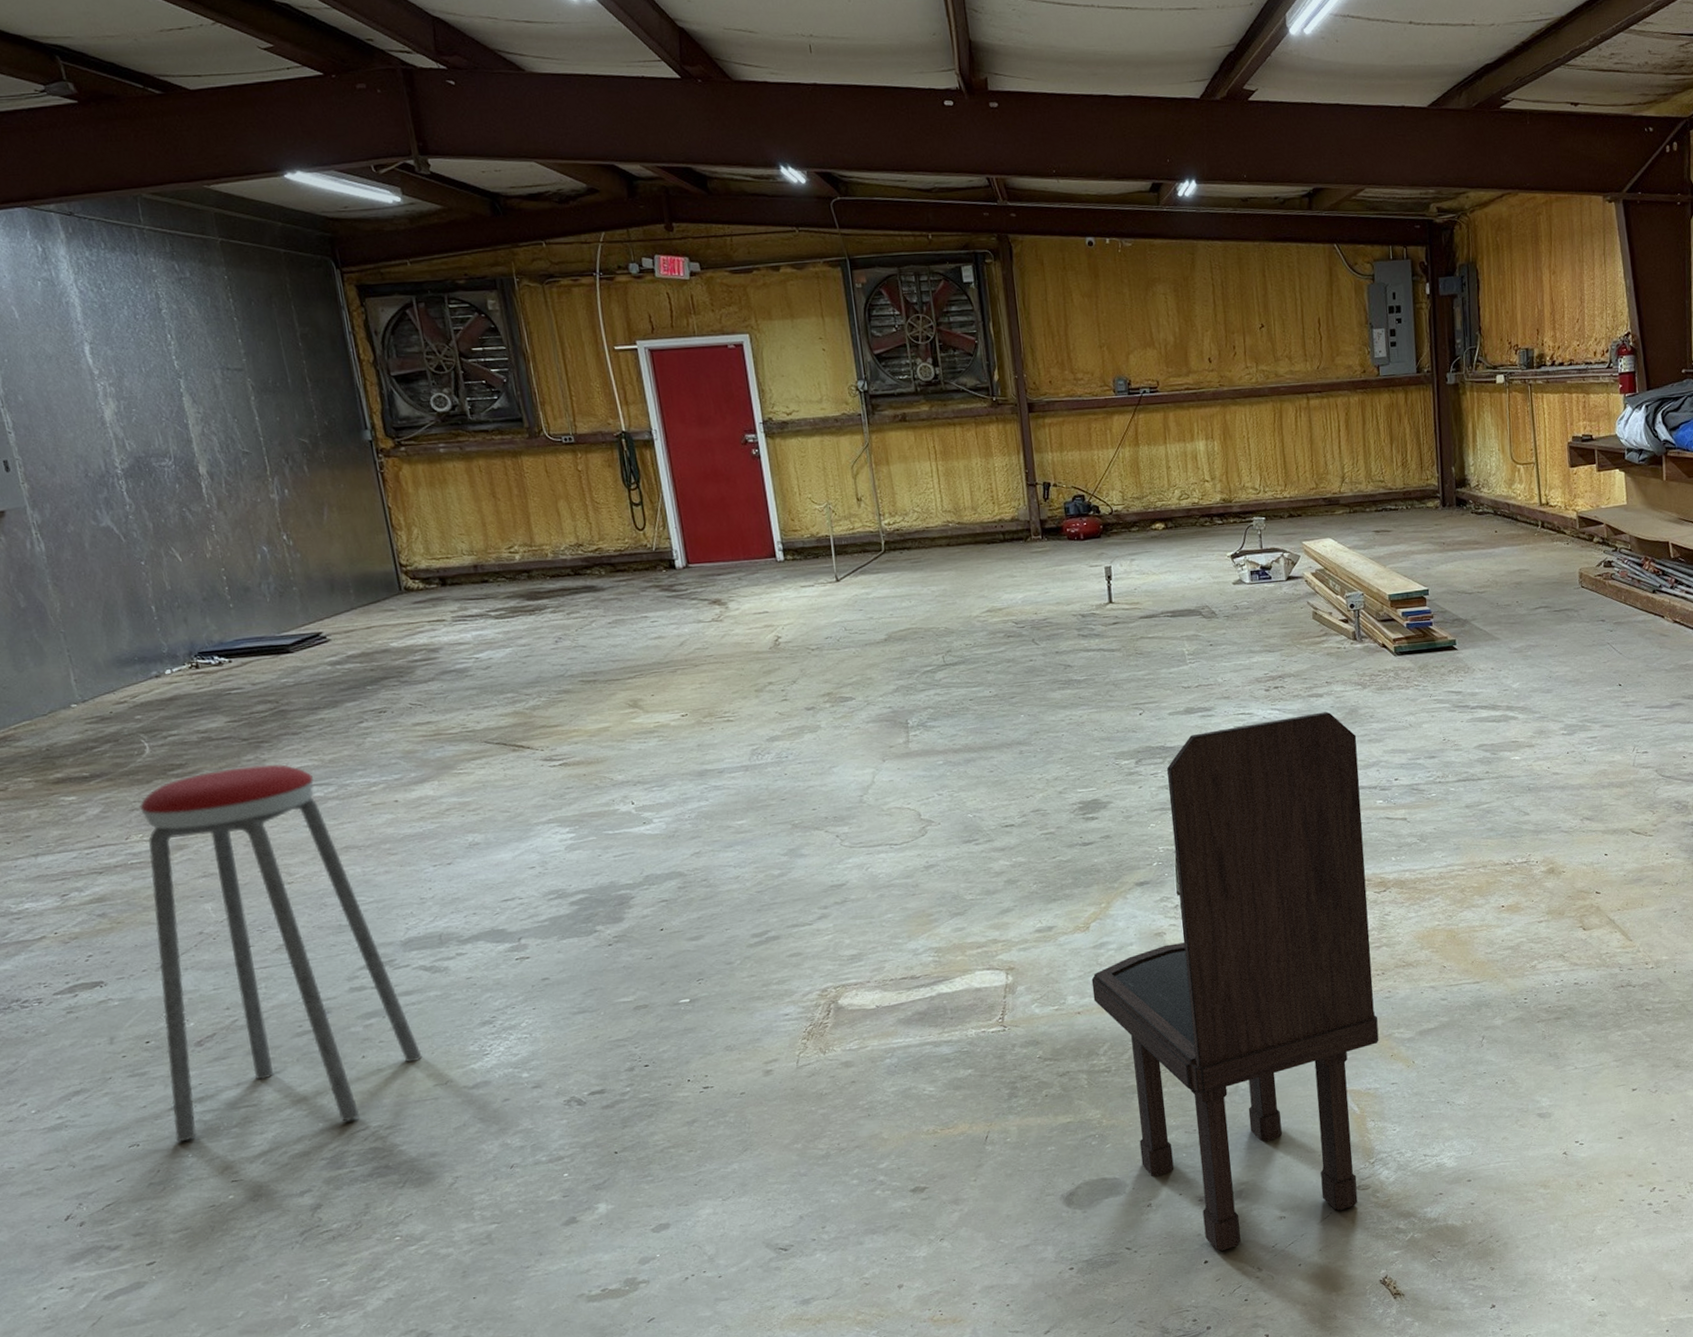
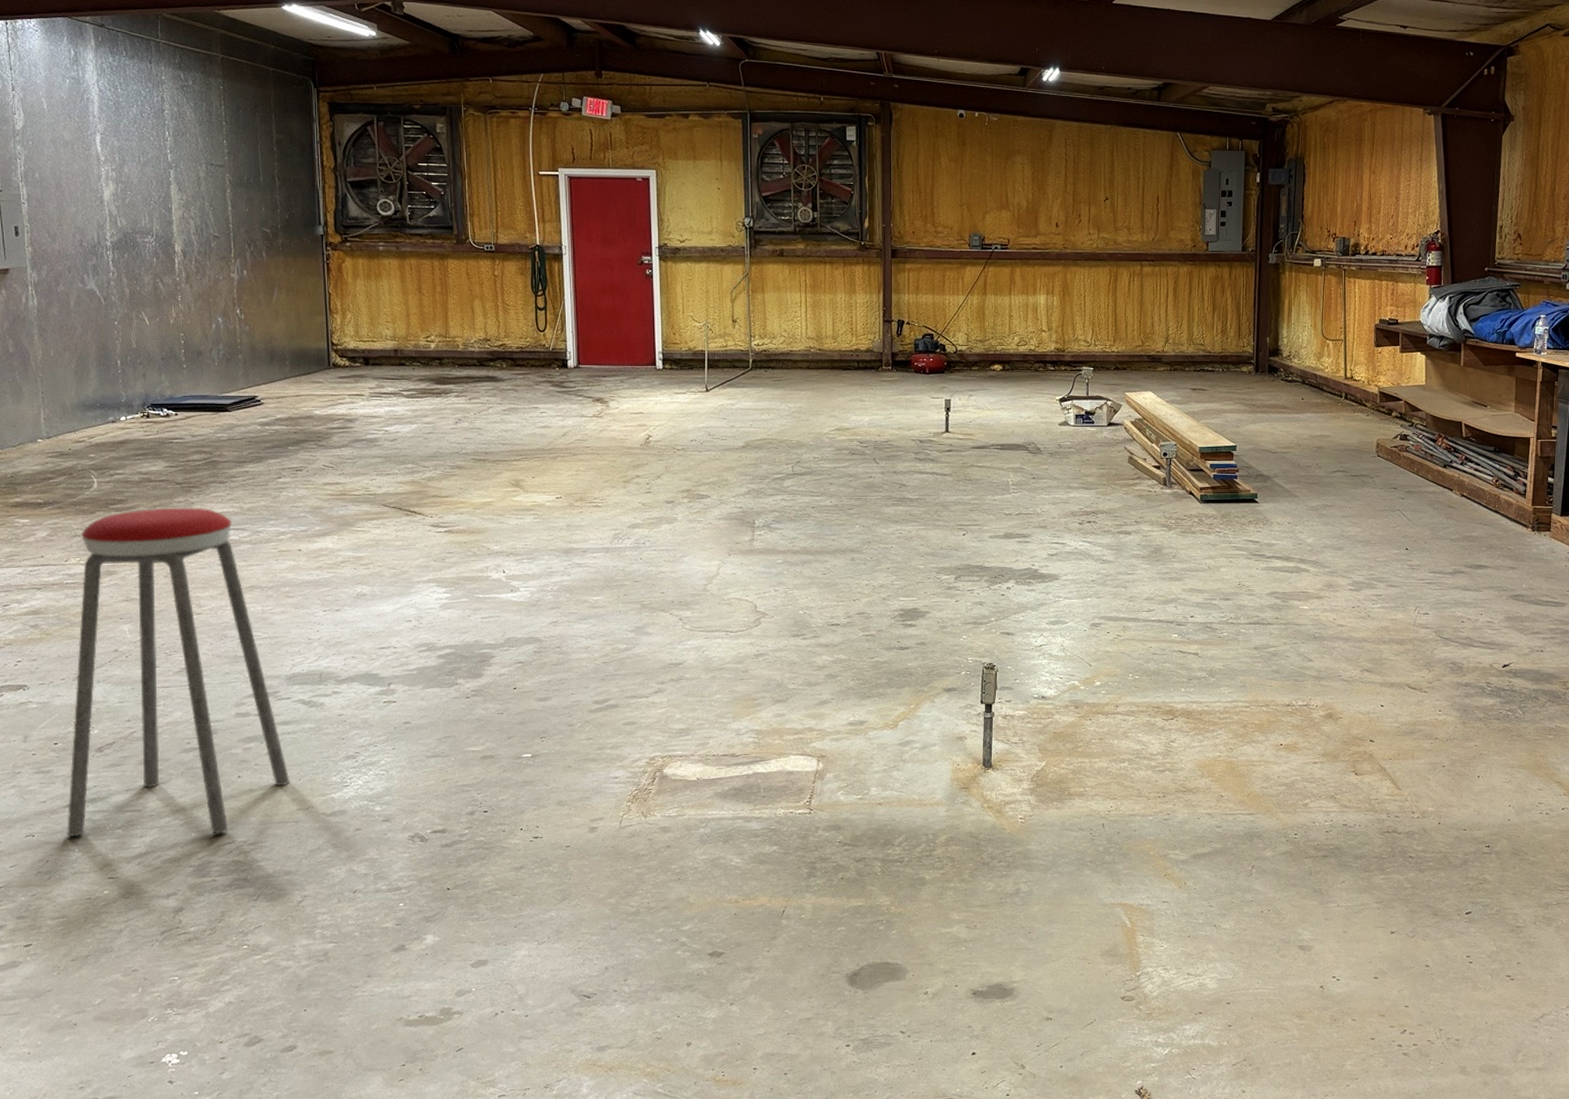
dining chair: present [1091,711,1379,1251] -> none [894,548,1159,1044]

